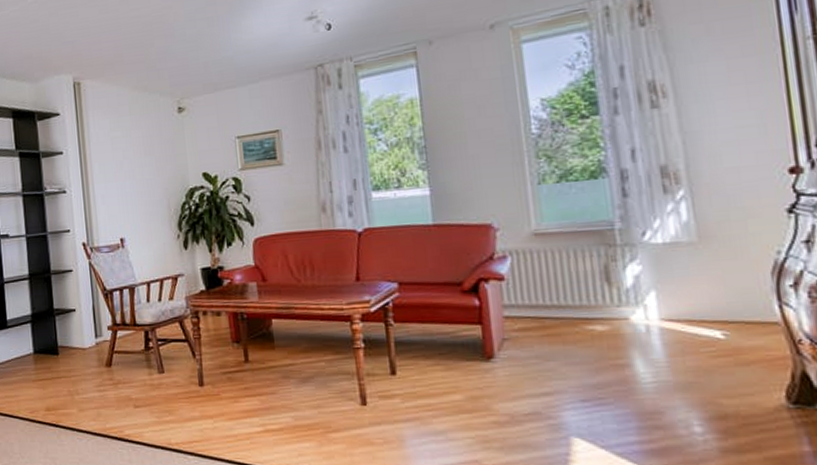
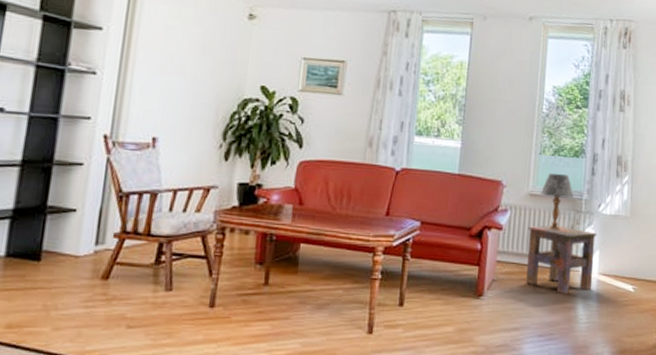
side table: none [539,265,652,350] -> present [525,225,597,295]
table lamp: none [548,202,601,273] -> present [540,172,575,230]

